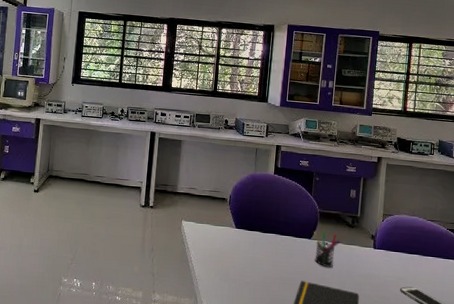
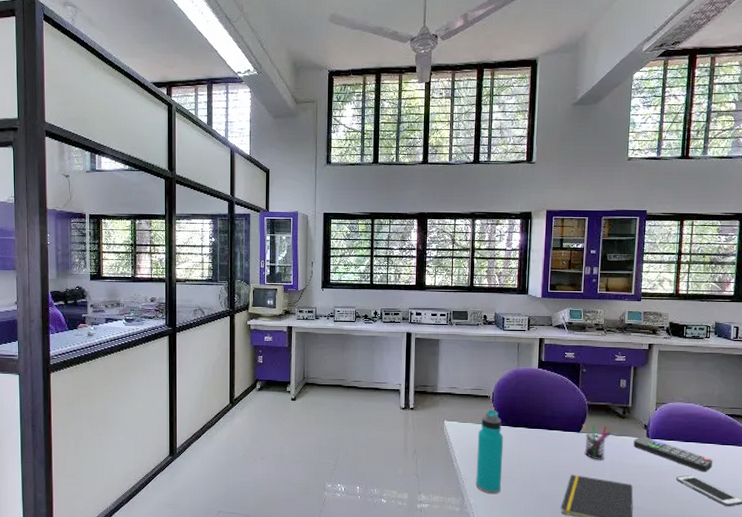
water bottle: none [209,212,239,297] -> present [476,410,504,495]
remote control: none [361,246,435,285] -> present [633,436,713,473]

